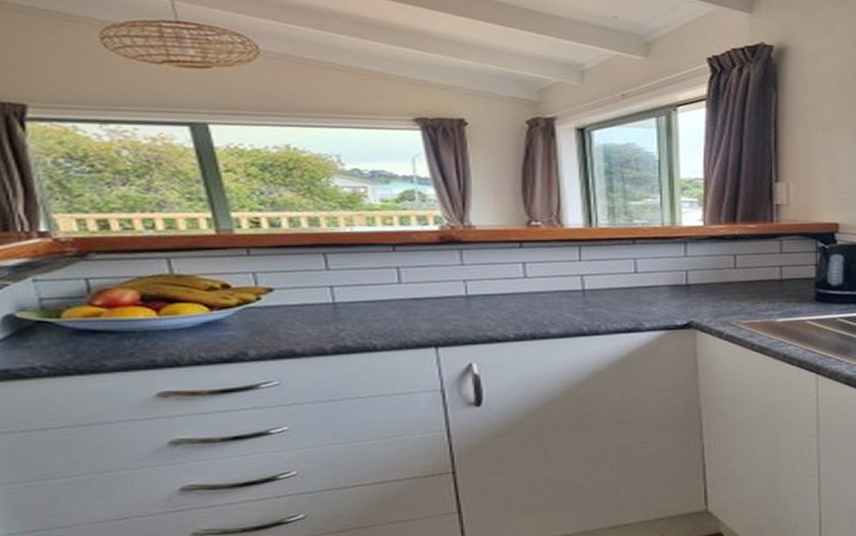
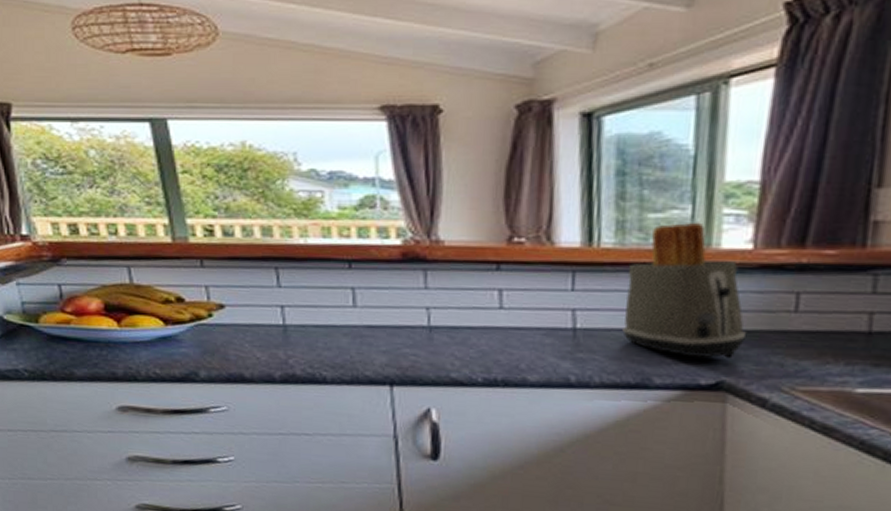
toaster: none [619,207,704,306] -> present [622,222,746,359]

